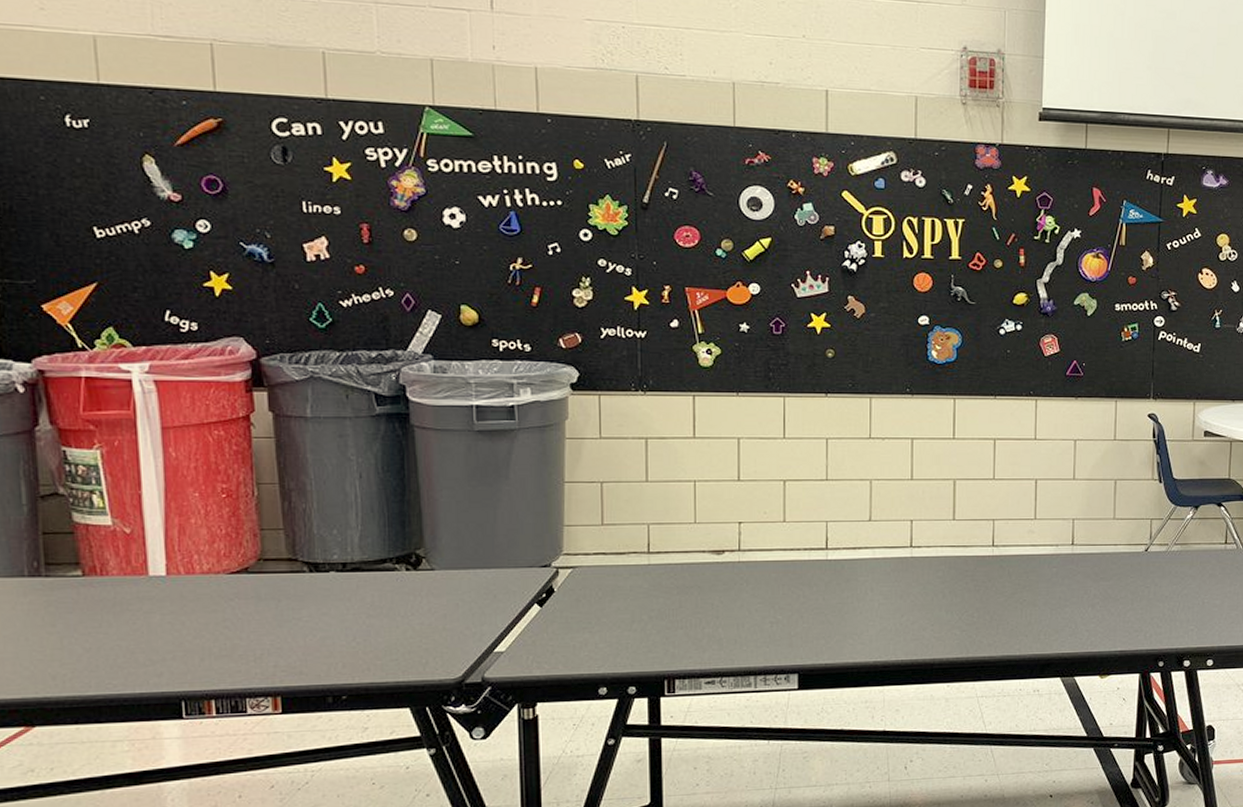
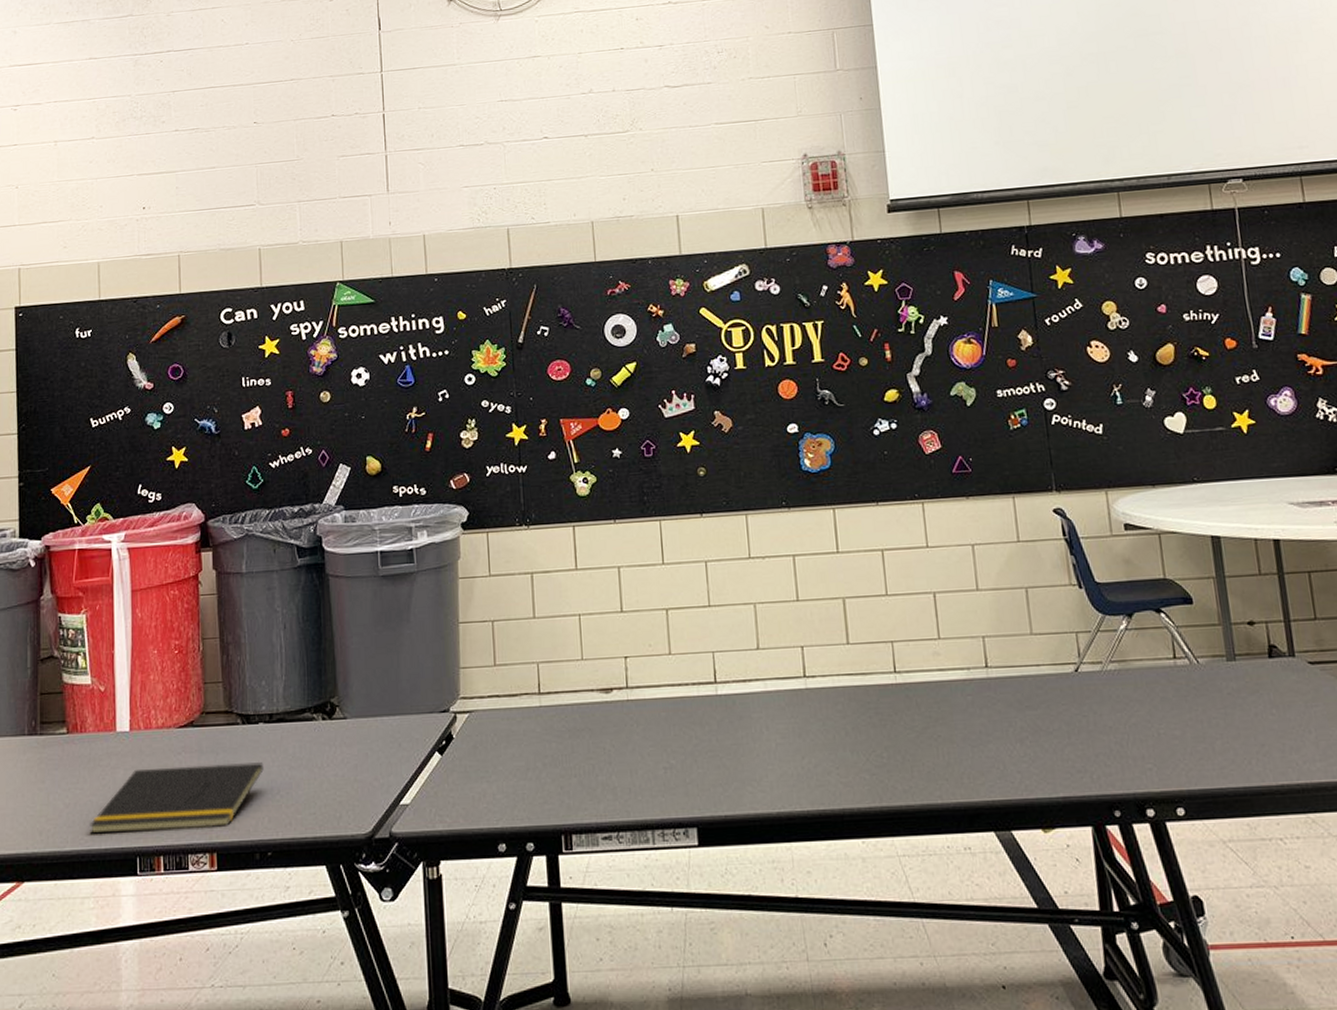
notepad: none [118,610,336,679] -> present [89,762,264,834]

